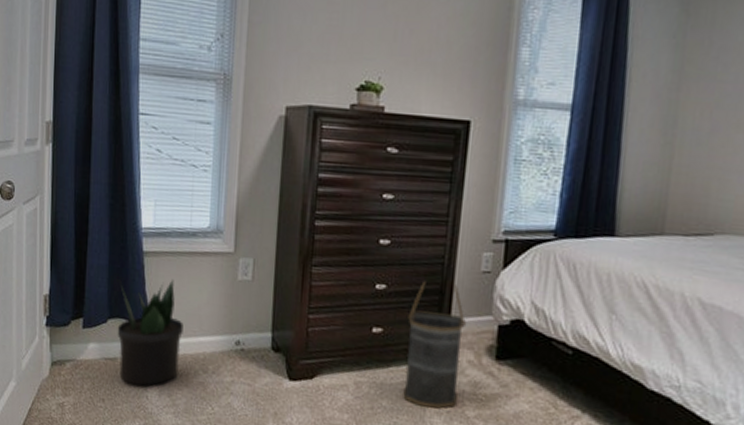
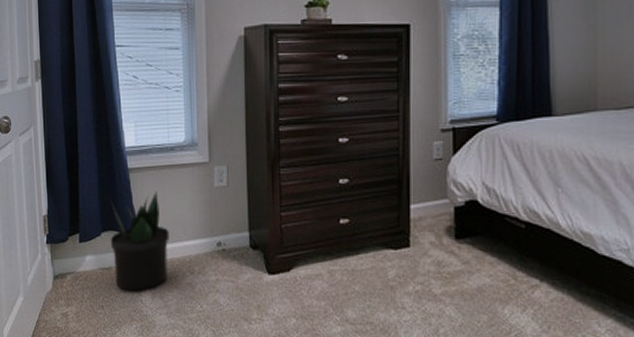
basket: present [403,281,467,409] -> none [371,173,426,289]

